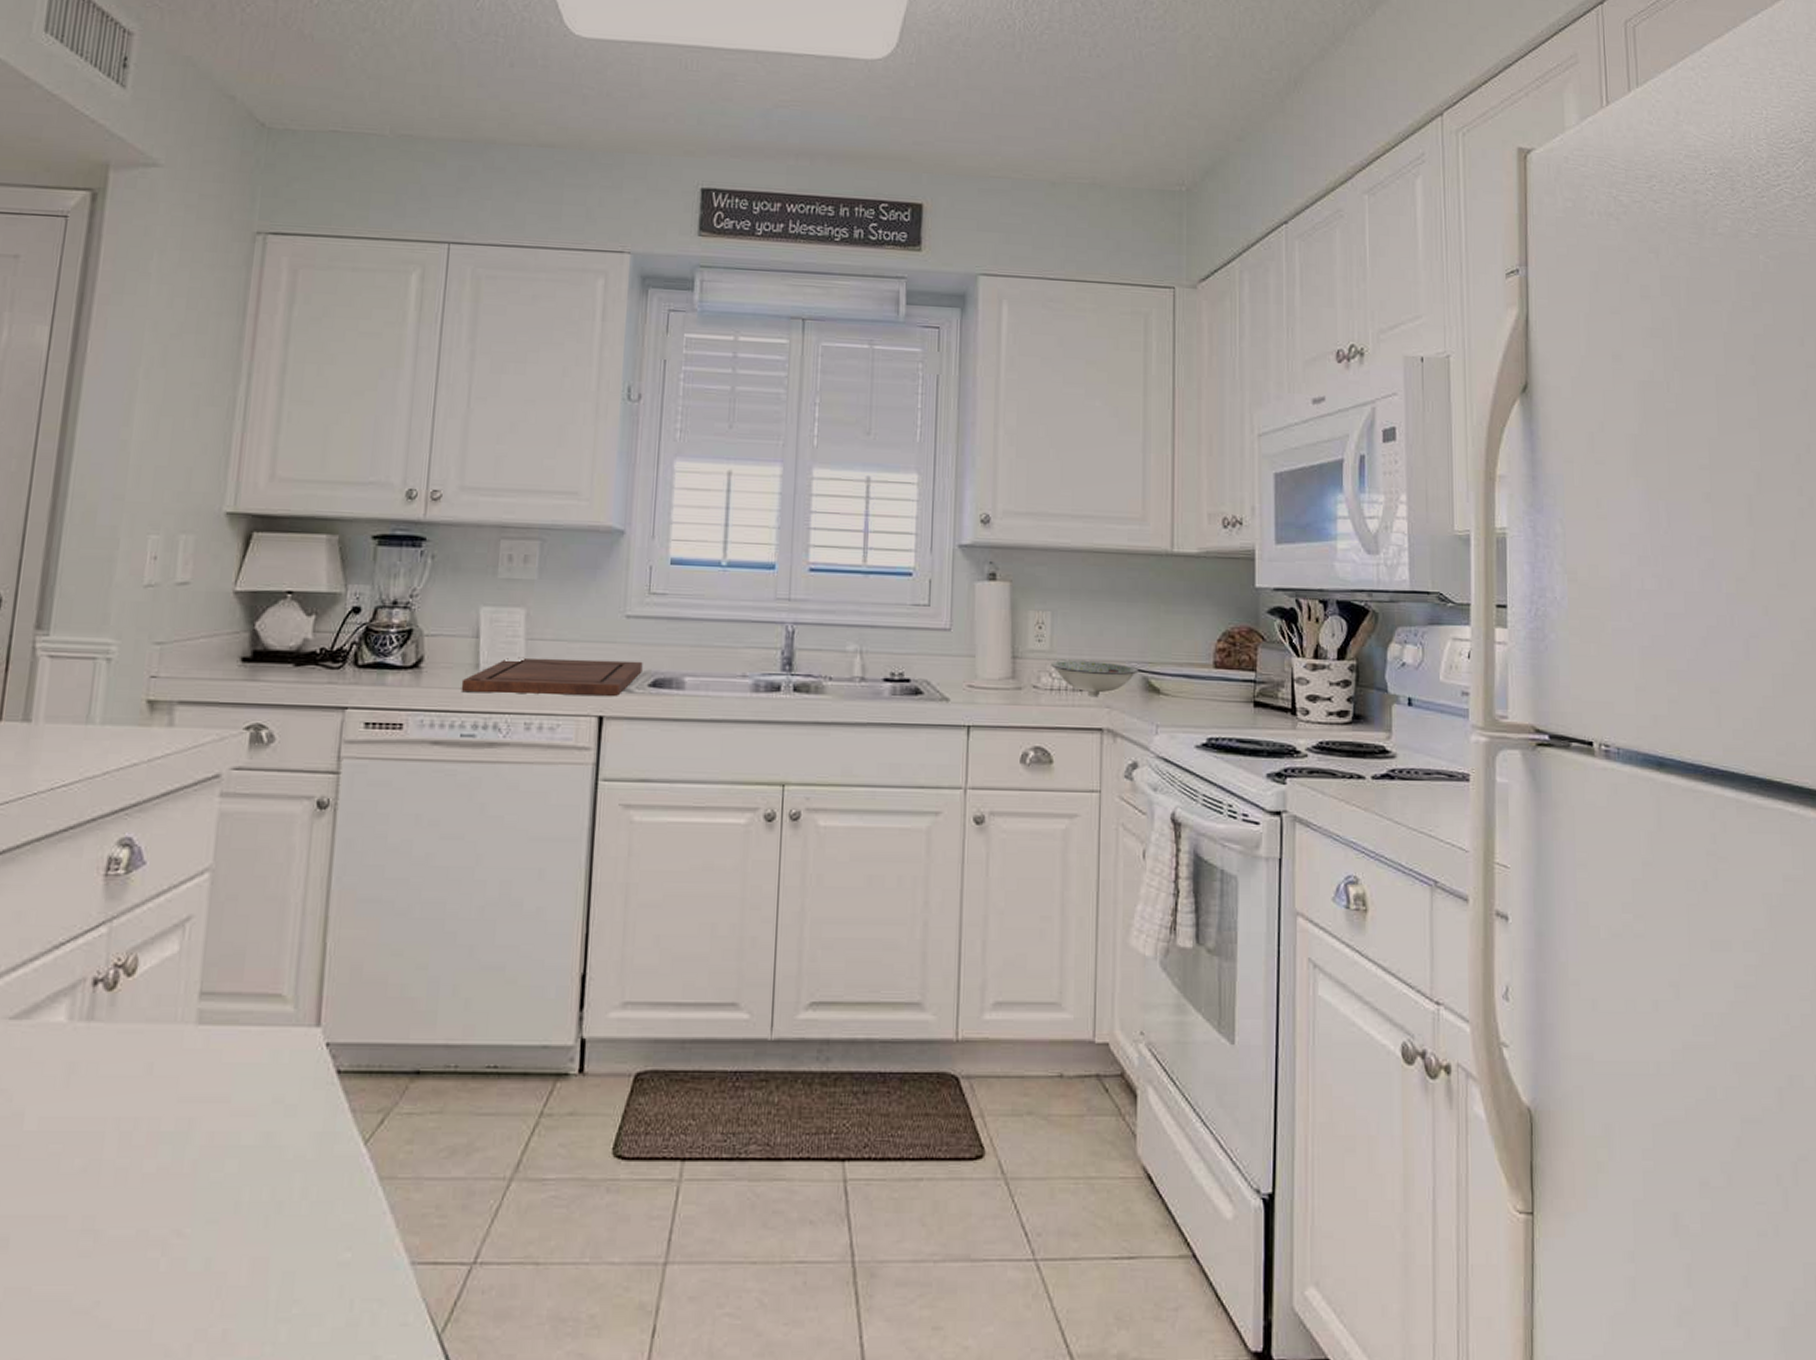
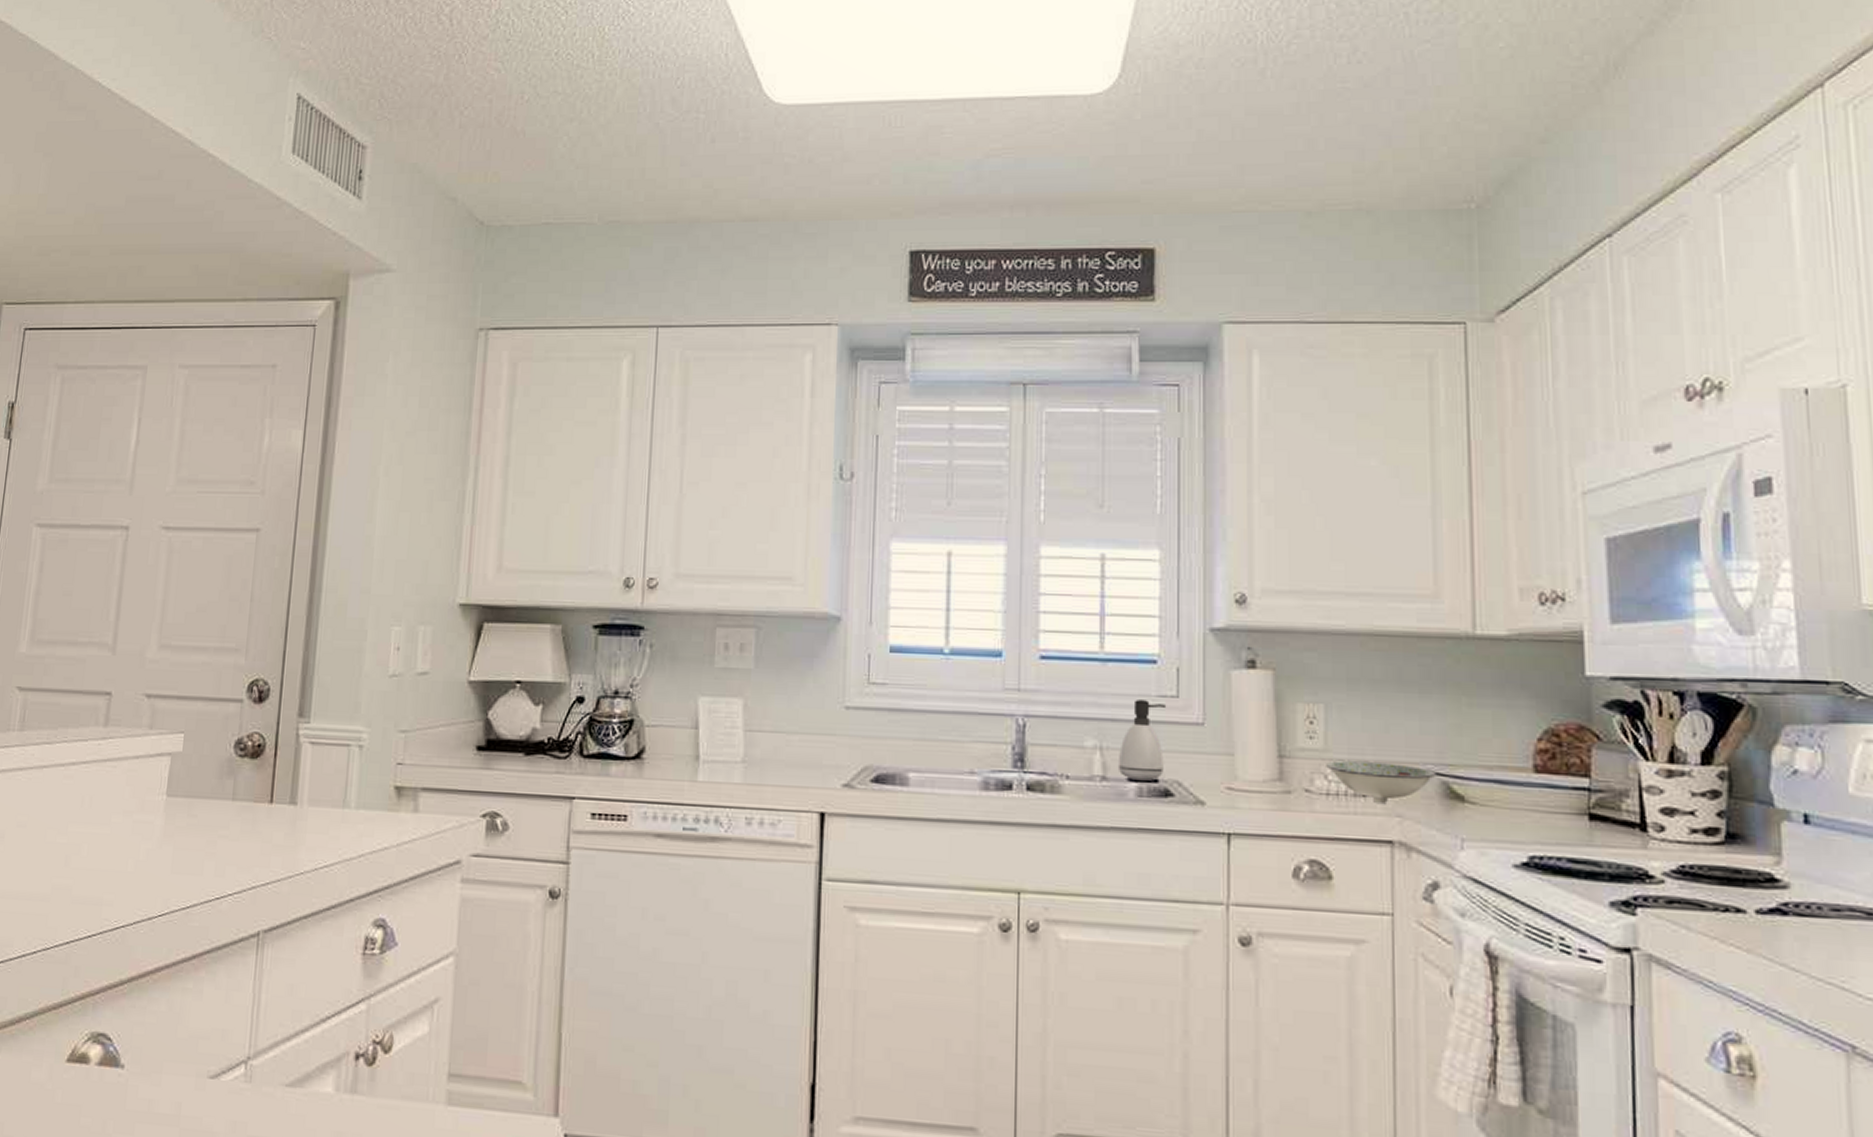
cutting board: present [461,657,643,696] -> none [682,749,864,792]
soap dispenser: none [875,608,920,682] -> present [1117,700,1167,782]

